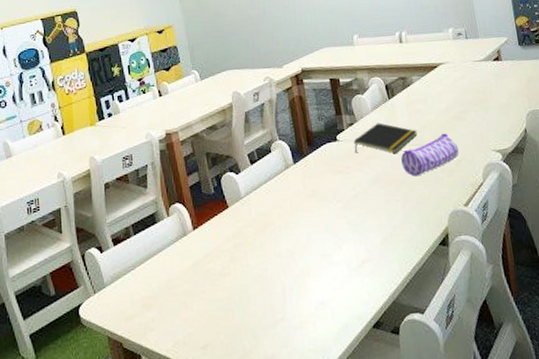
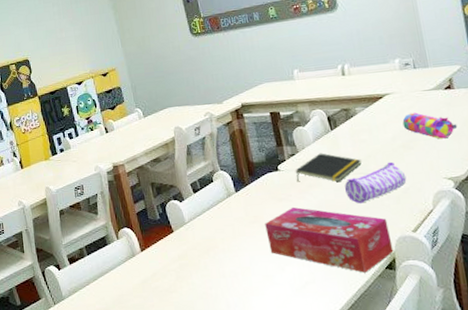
tissue box: none [322,179,447,250] -> present [265,206,394,273]
pencil case: none [455,83,505,111] -> present [402,112,458,139]

